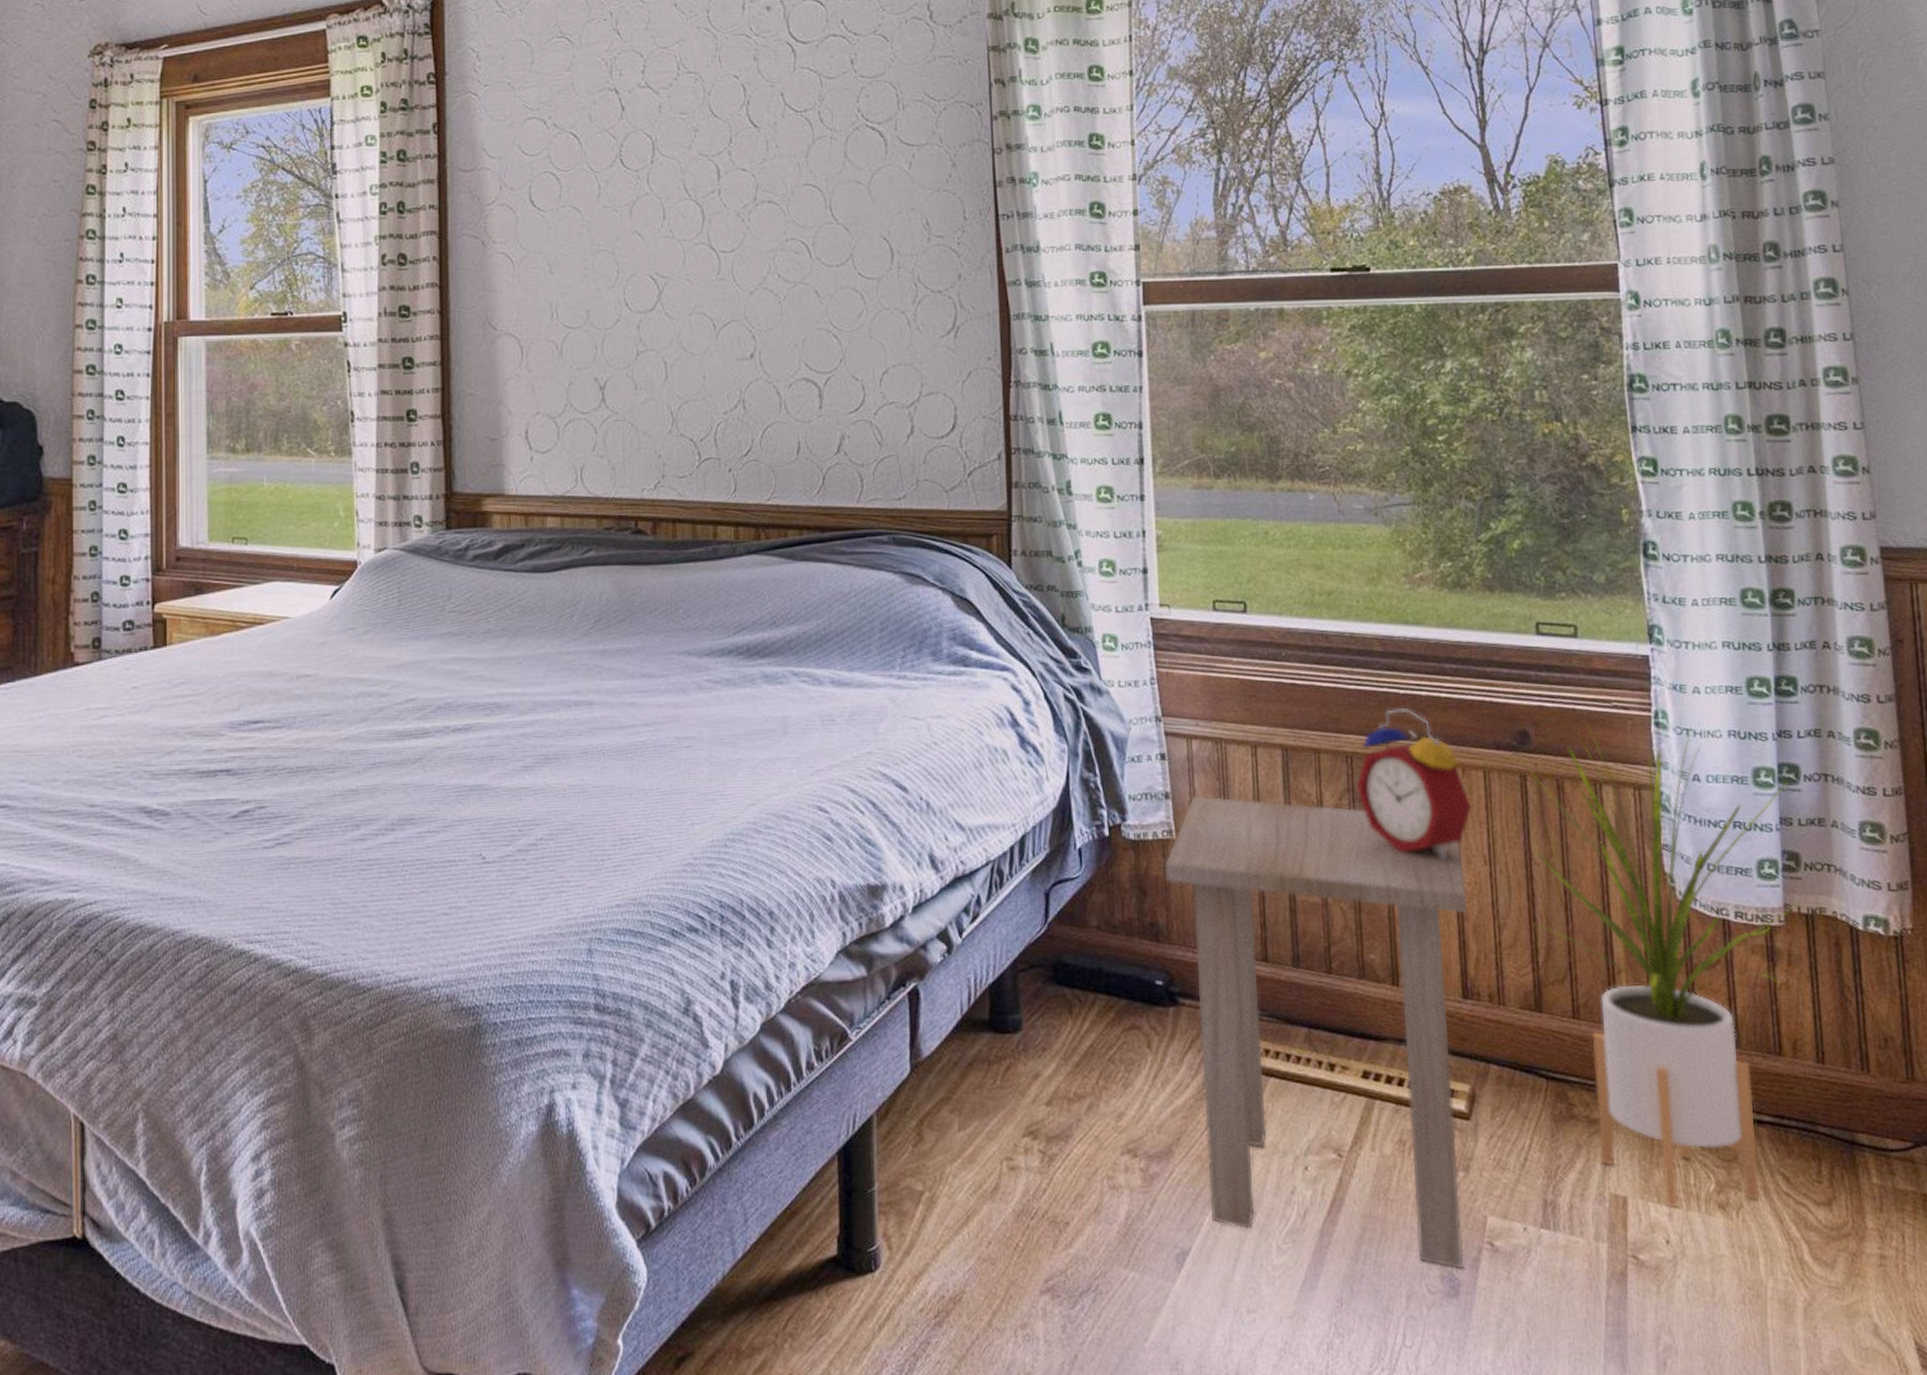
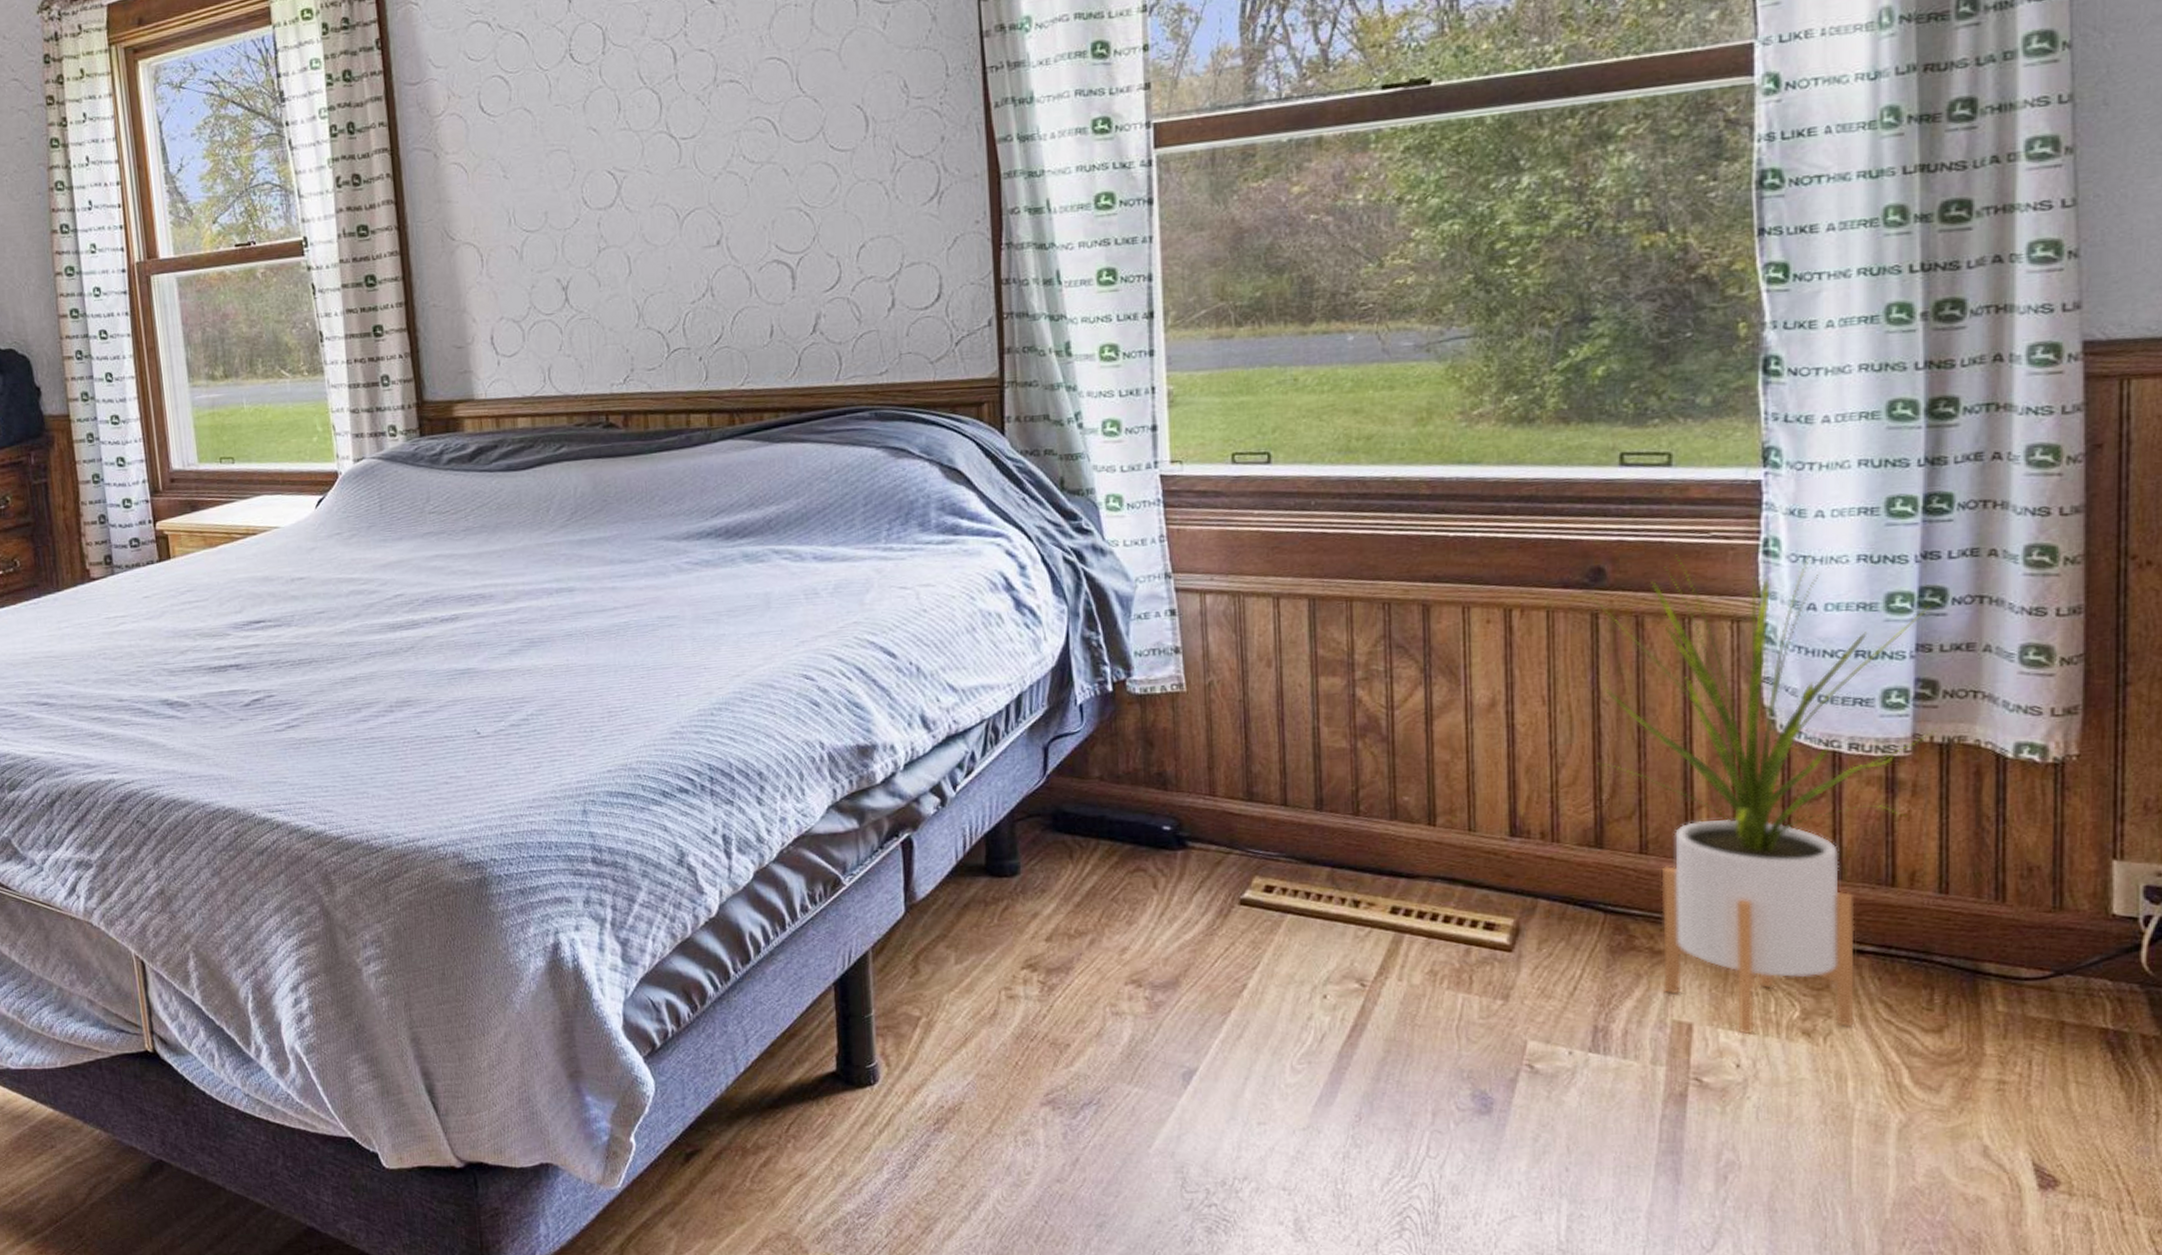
side table: present [1164,795,1466,1270] -> none [1173,648,1519,1089]
alarm clock: present [1356,707,1472,859] -> none [1394,549,1530,701]

